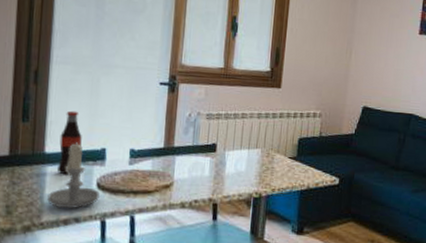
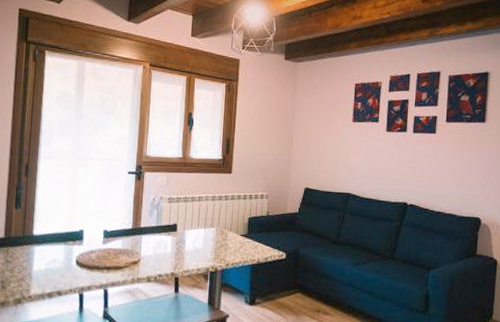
candle: present [47,142,100,209] -> none [35,225,78,284]
bottle: present [56,110,82,175] -> none [43,198,64,254]

